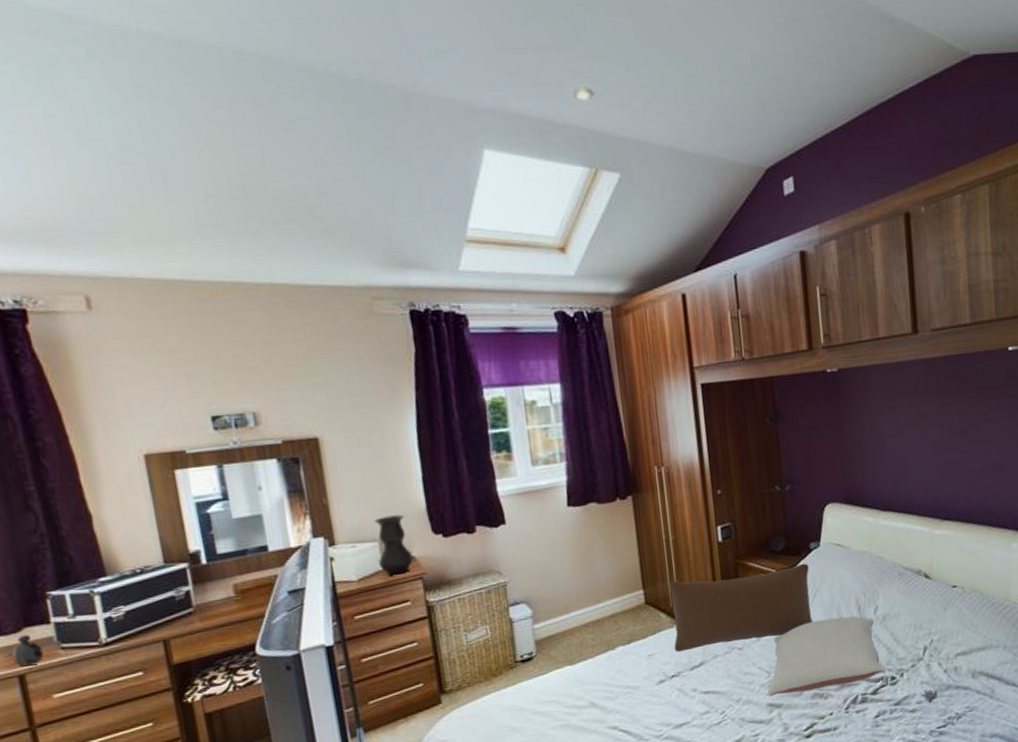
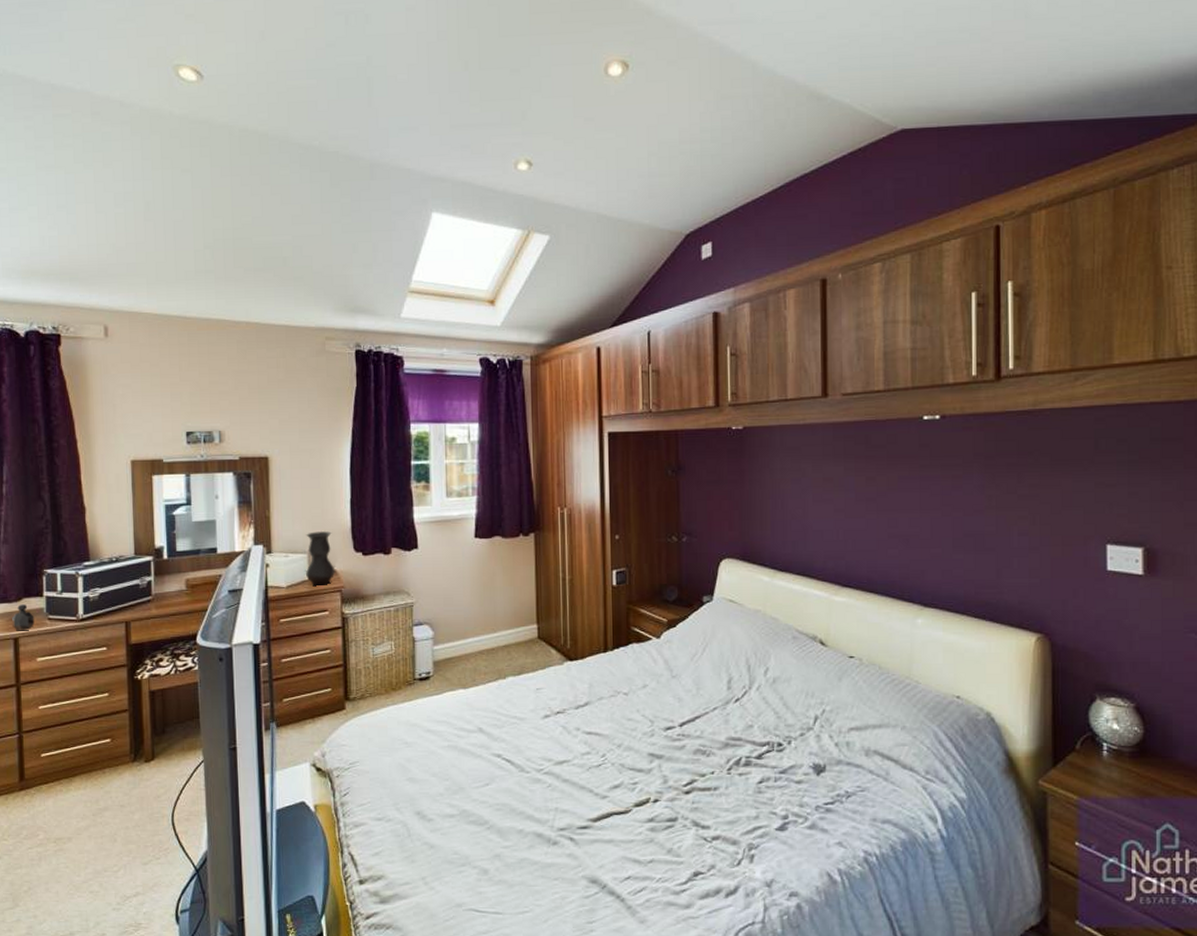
pillow: present [668,563,813,652] -> none [561,616,700,689]
pillow: present [766,616,886,696] -> none [648,674,773,746]

